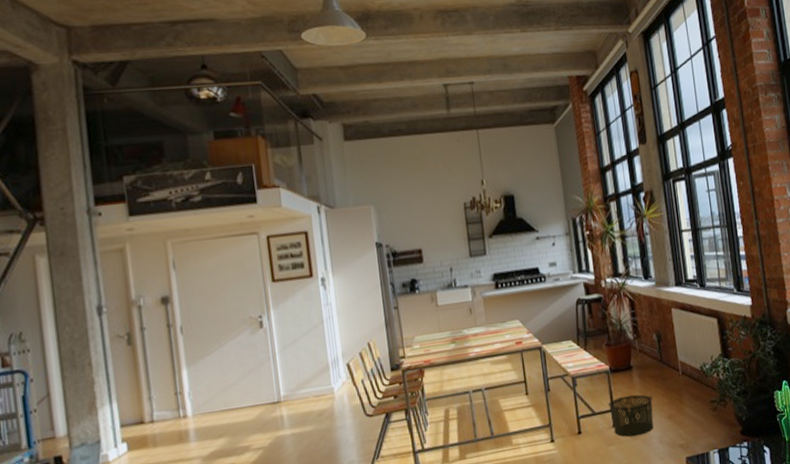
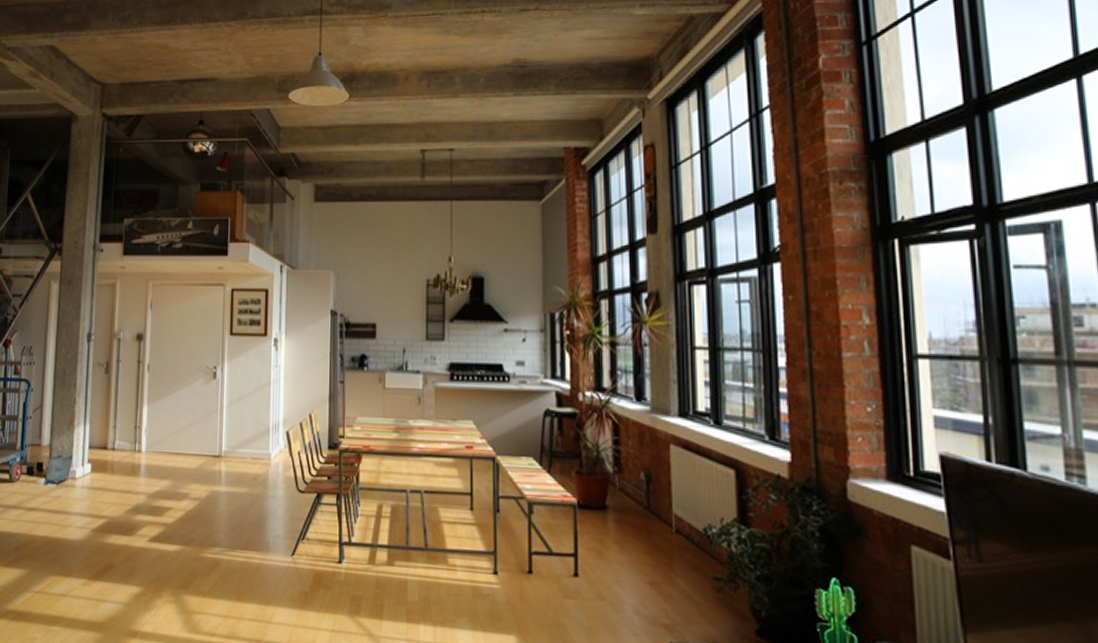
basket: present [608,394,654,437] -> none [570,541,631,596]

